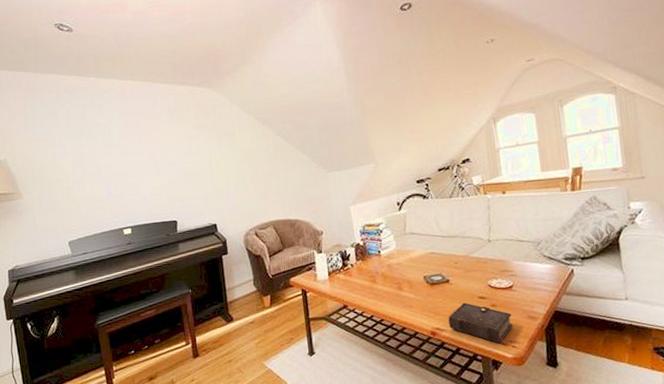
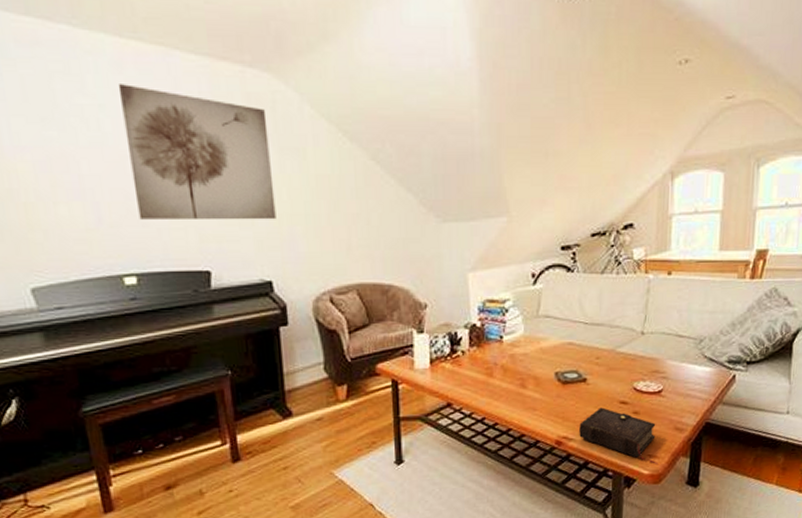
wall art: none [121,107,218,190] -> present [117,84,277,220]

